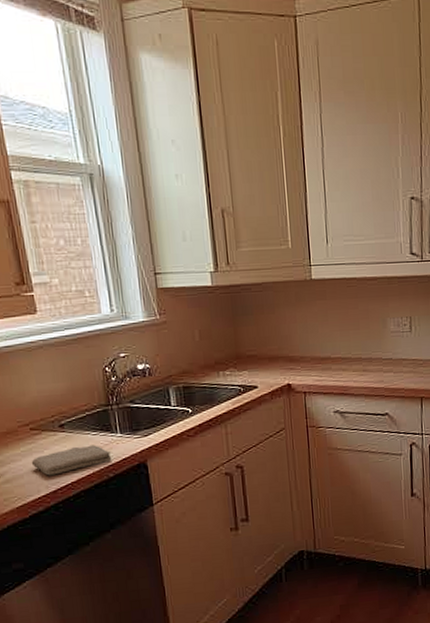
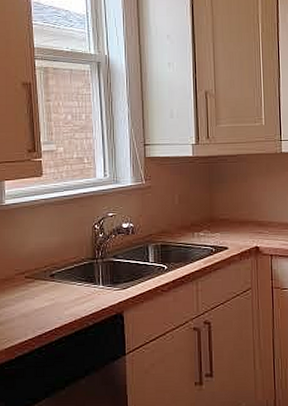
washcloth: present [31,445,112,476] -> none [22,294,93,321]

